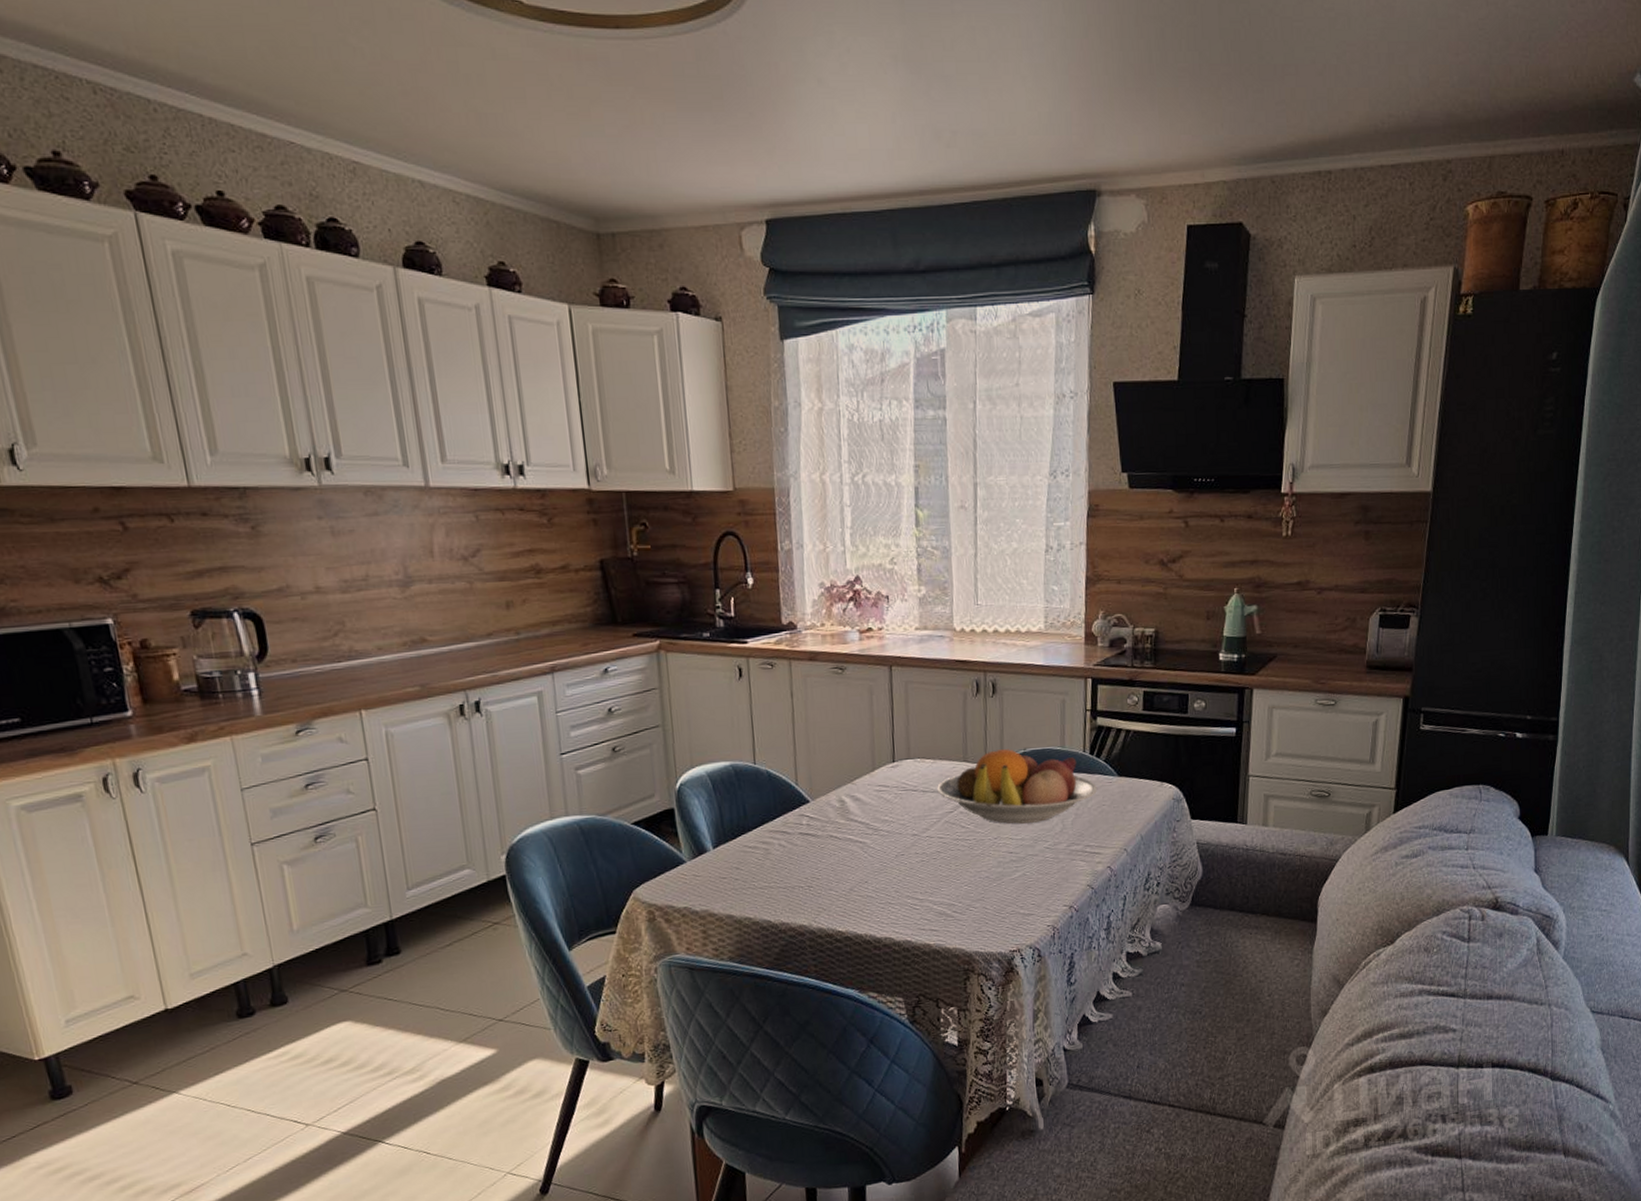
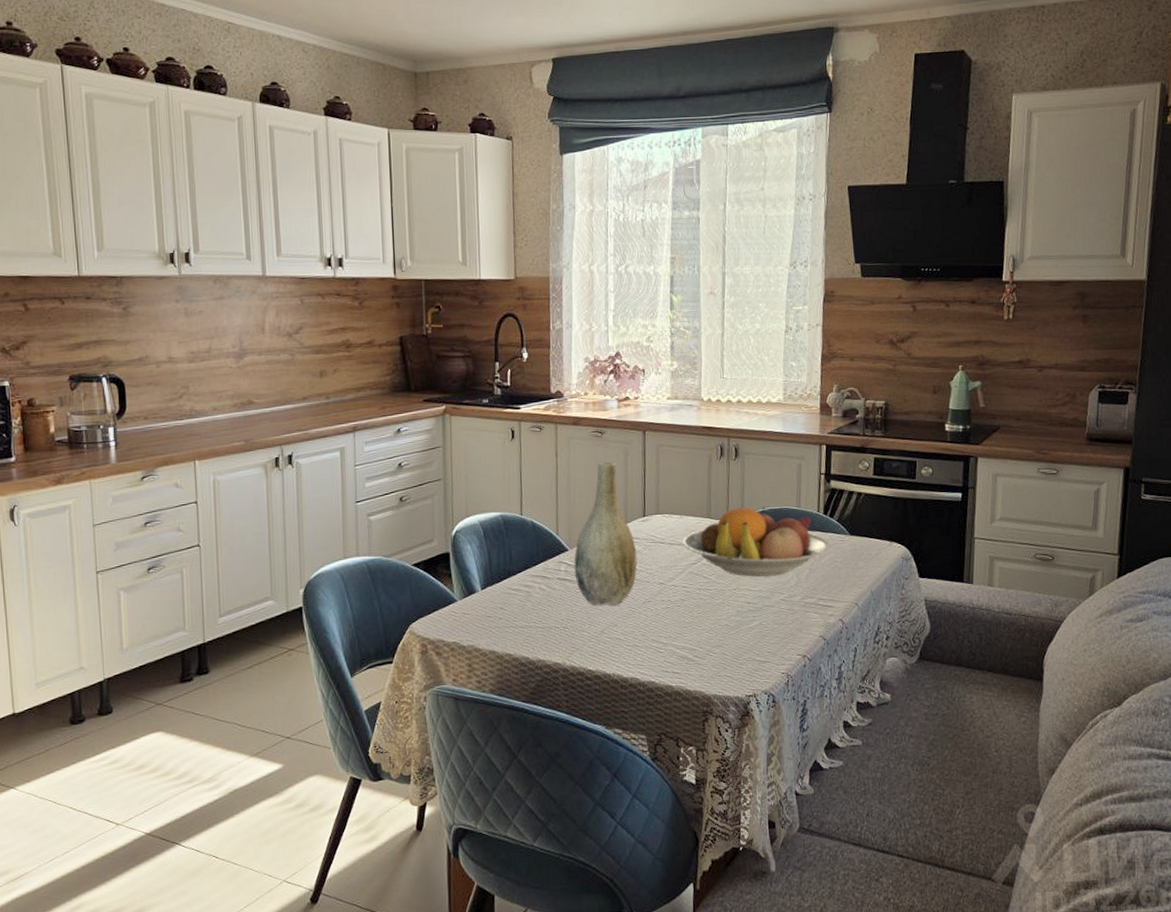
vase: none [817,701,888,861] -> present [574,461,638,605]

